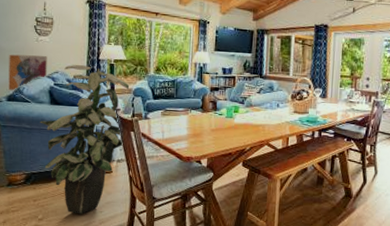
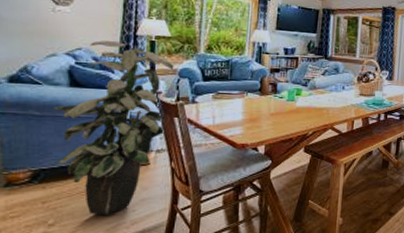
wall art: present [7,54,47,91] -> none [9,25,67,71]

